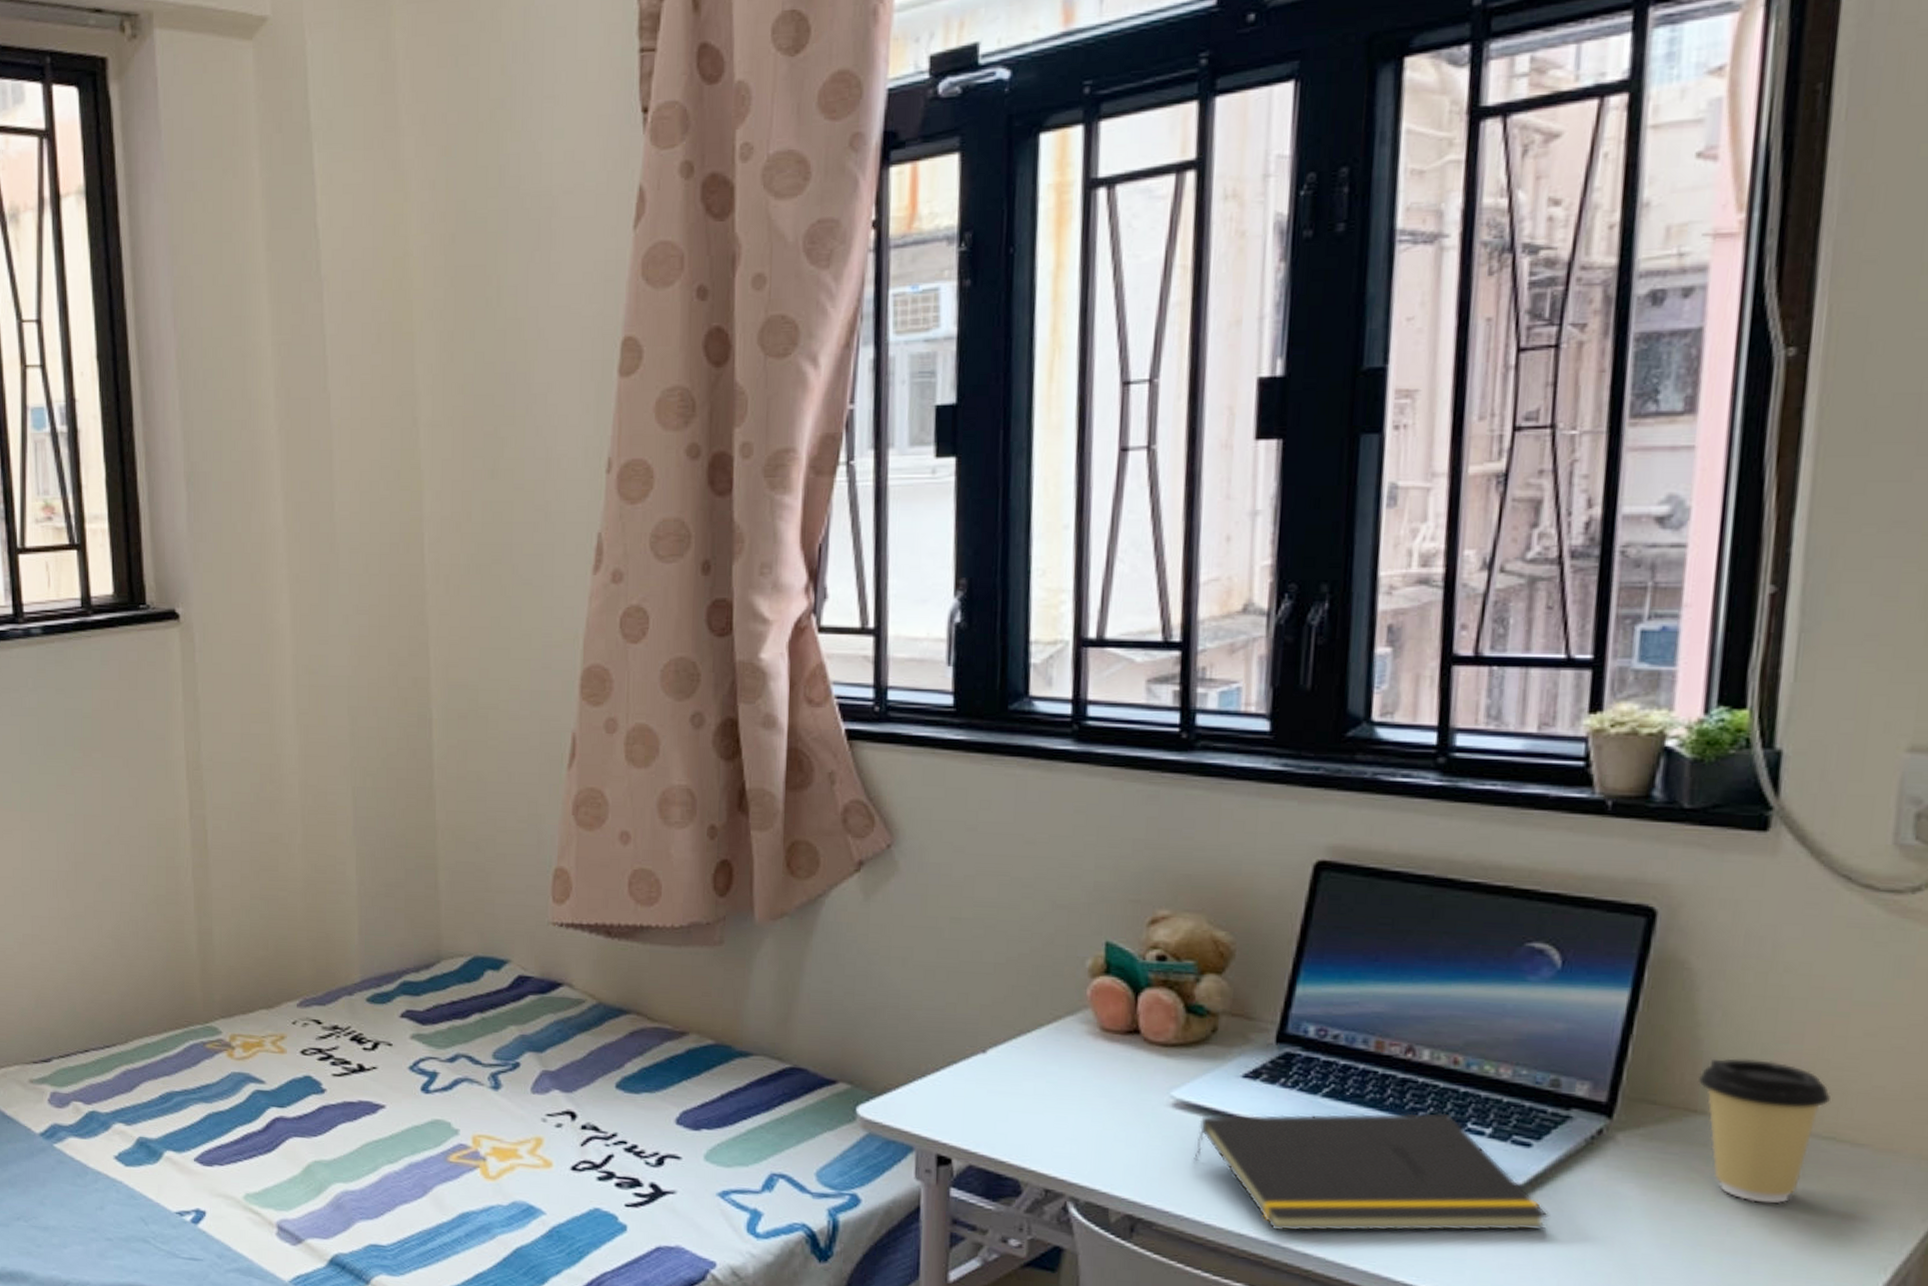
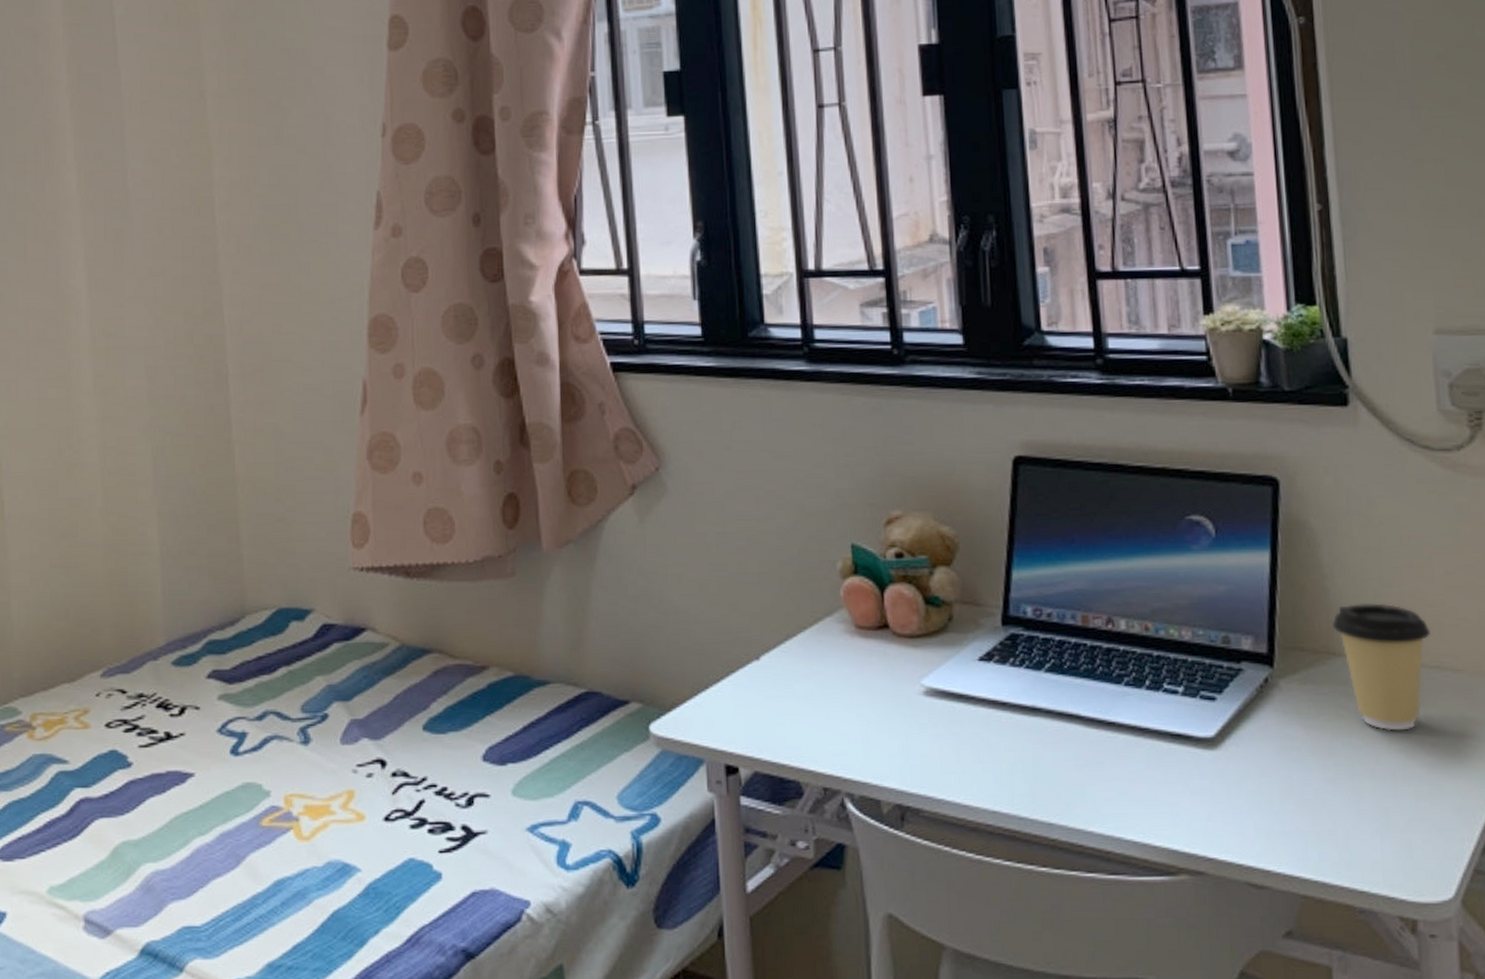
notepad: present [1193,1112,1550,1232] -> none [947,676,1239,804]

